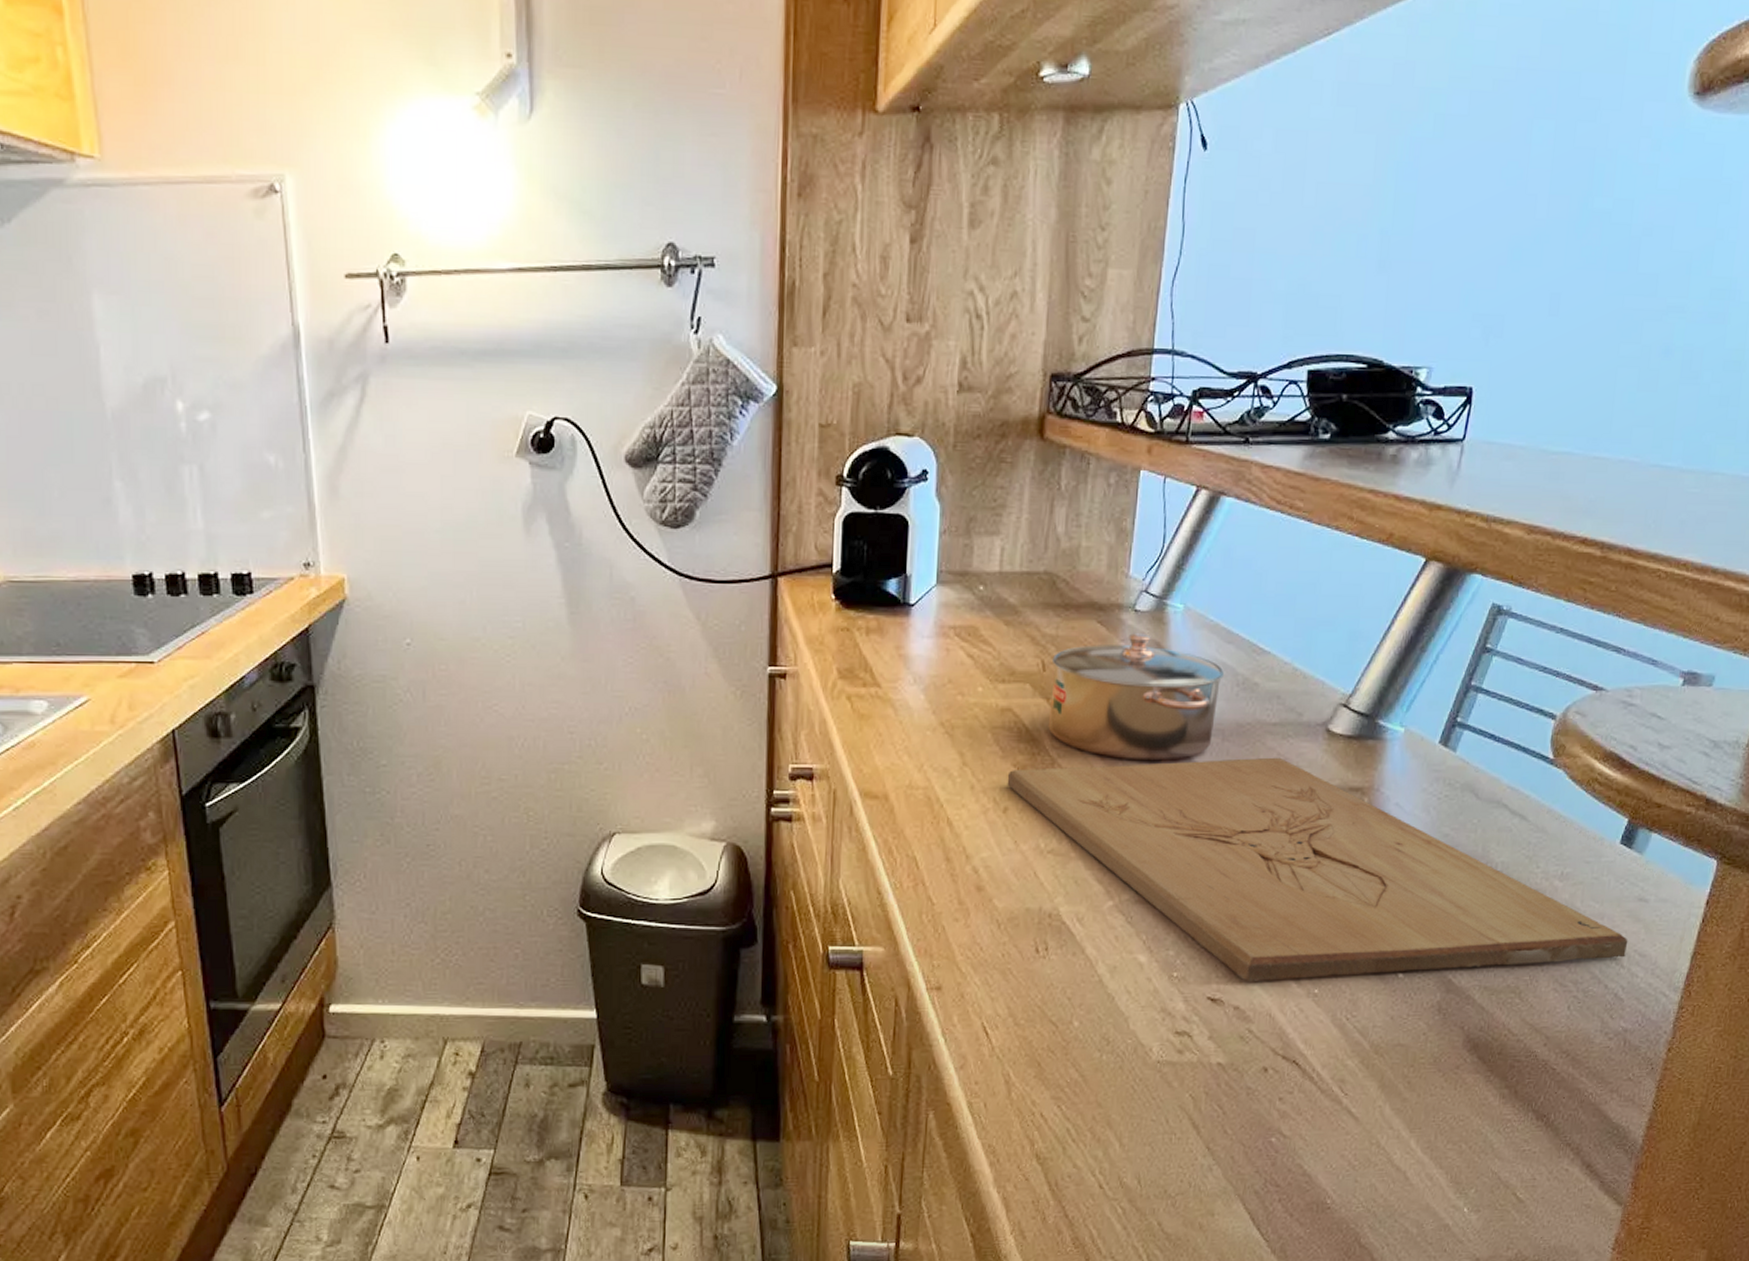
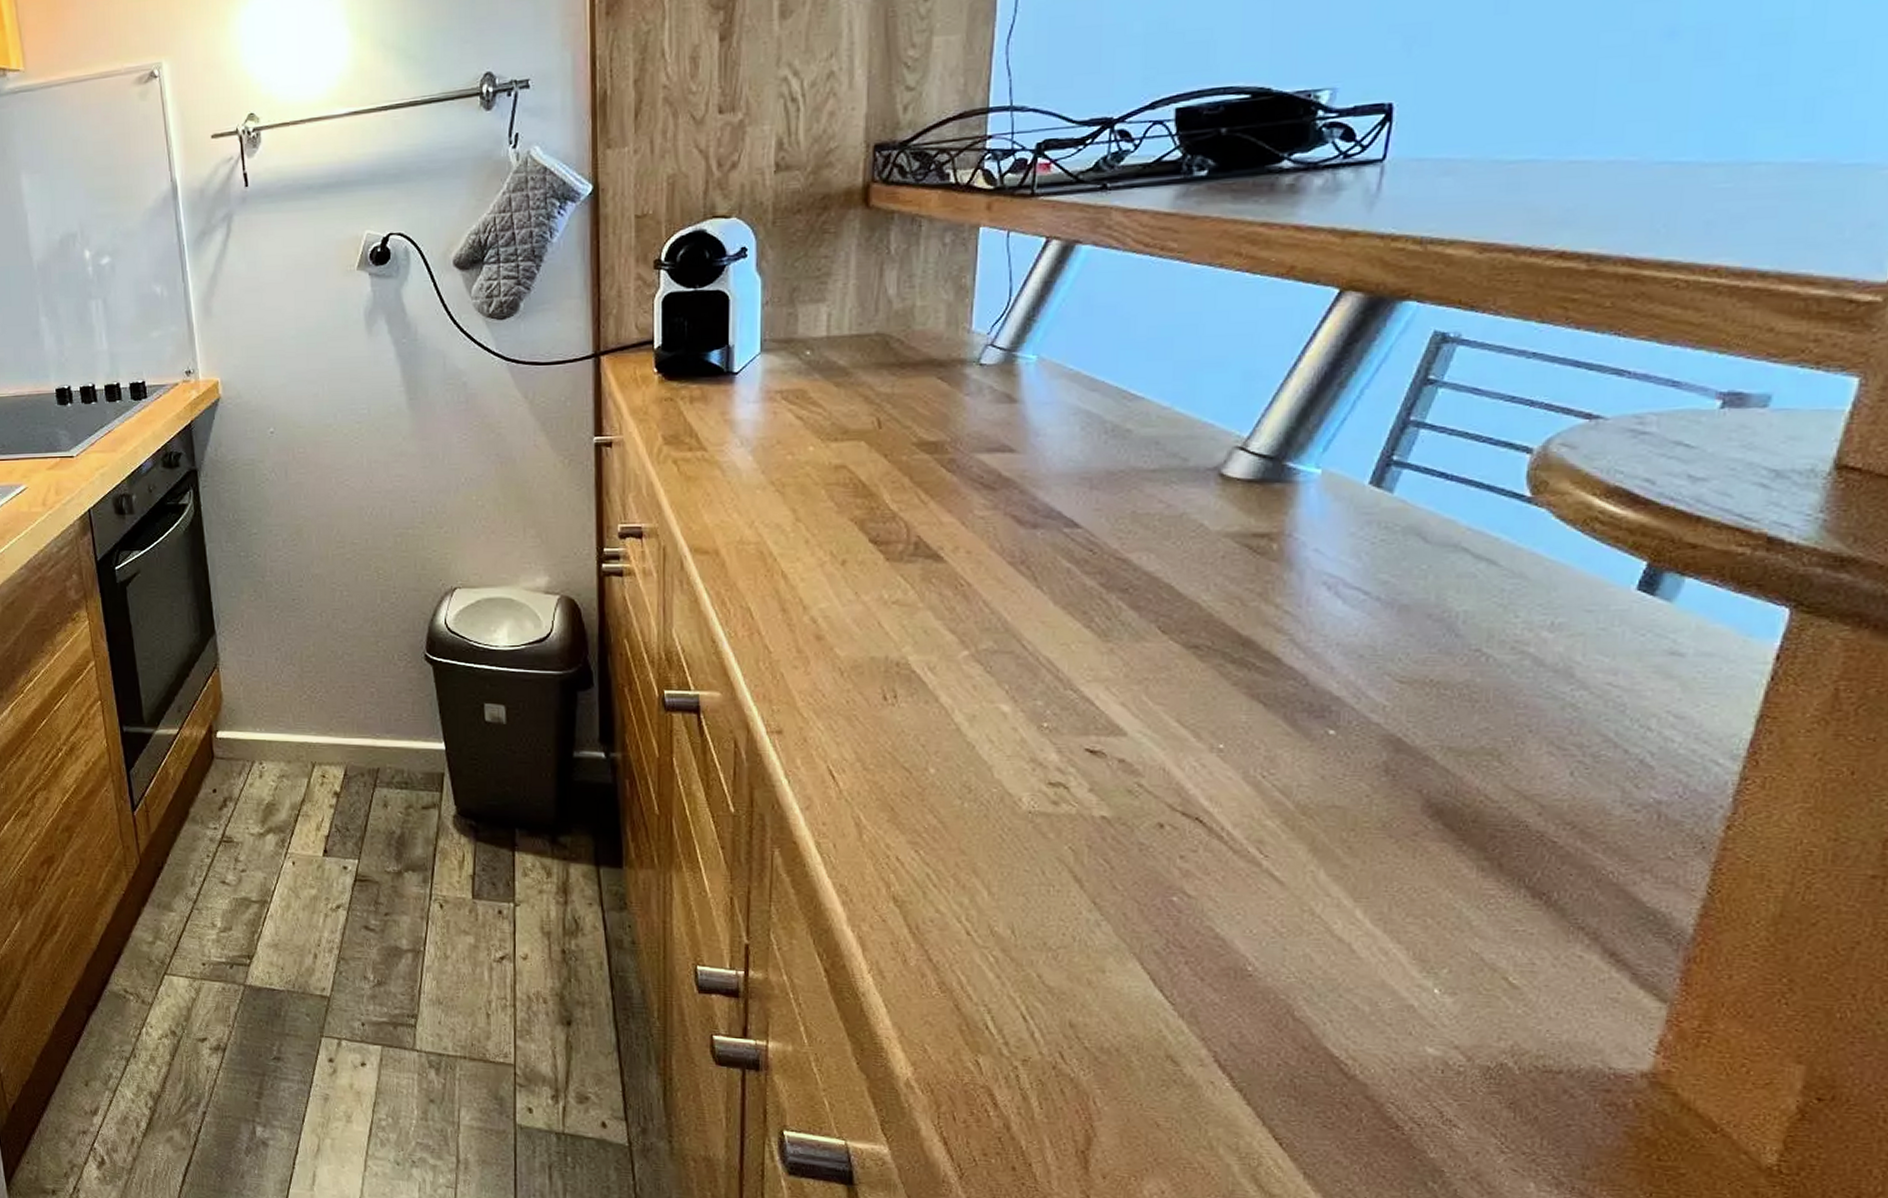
cutting board: present [1007,757,1628,982] -> none [844,504,1657,735]
cooking pot: present [1048,633,1225,761] -> none [887,386,1090,512]

